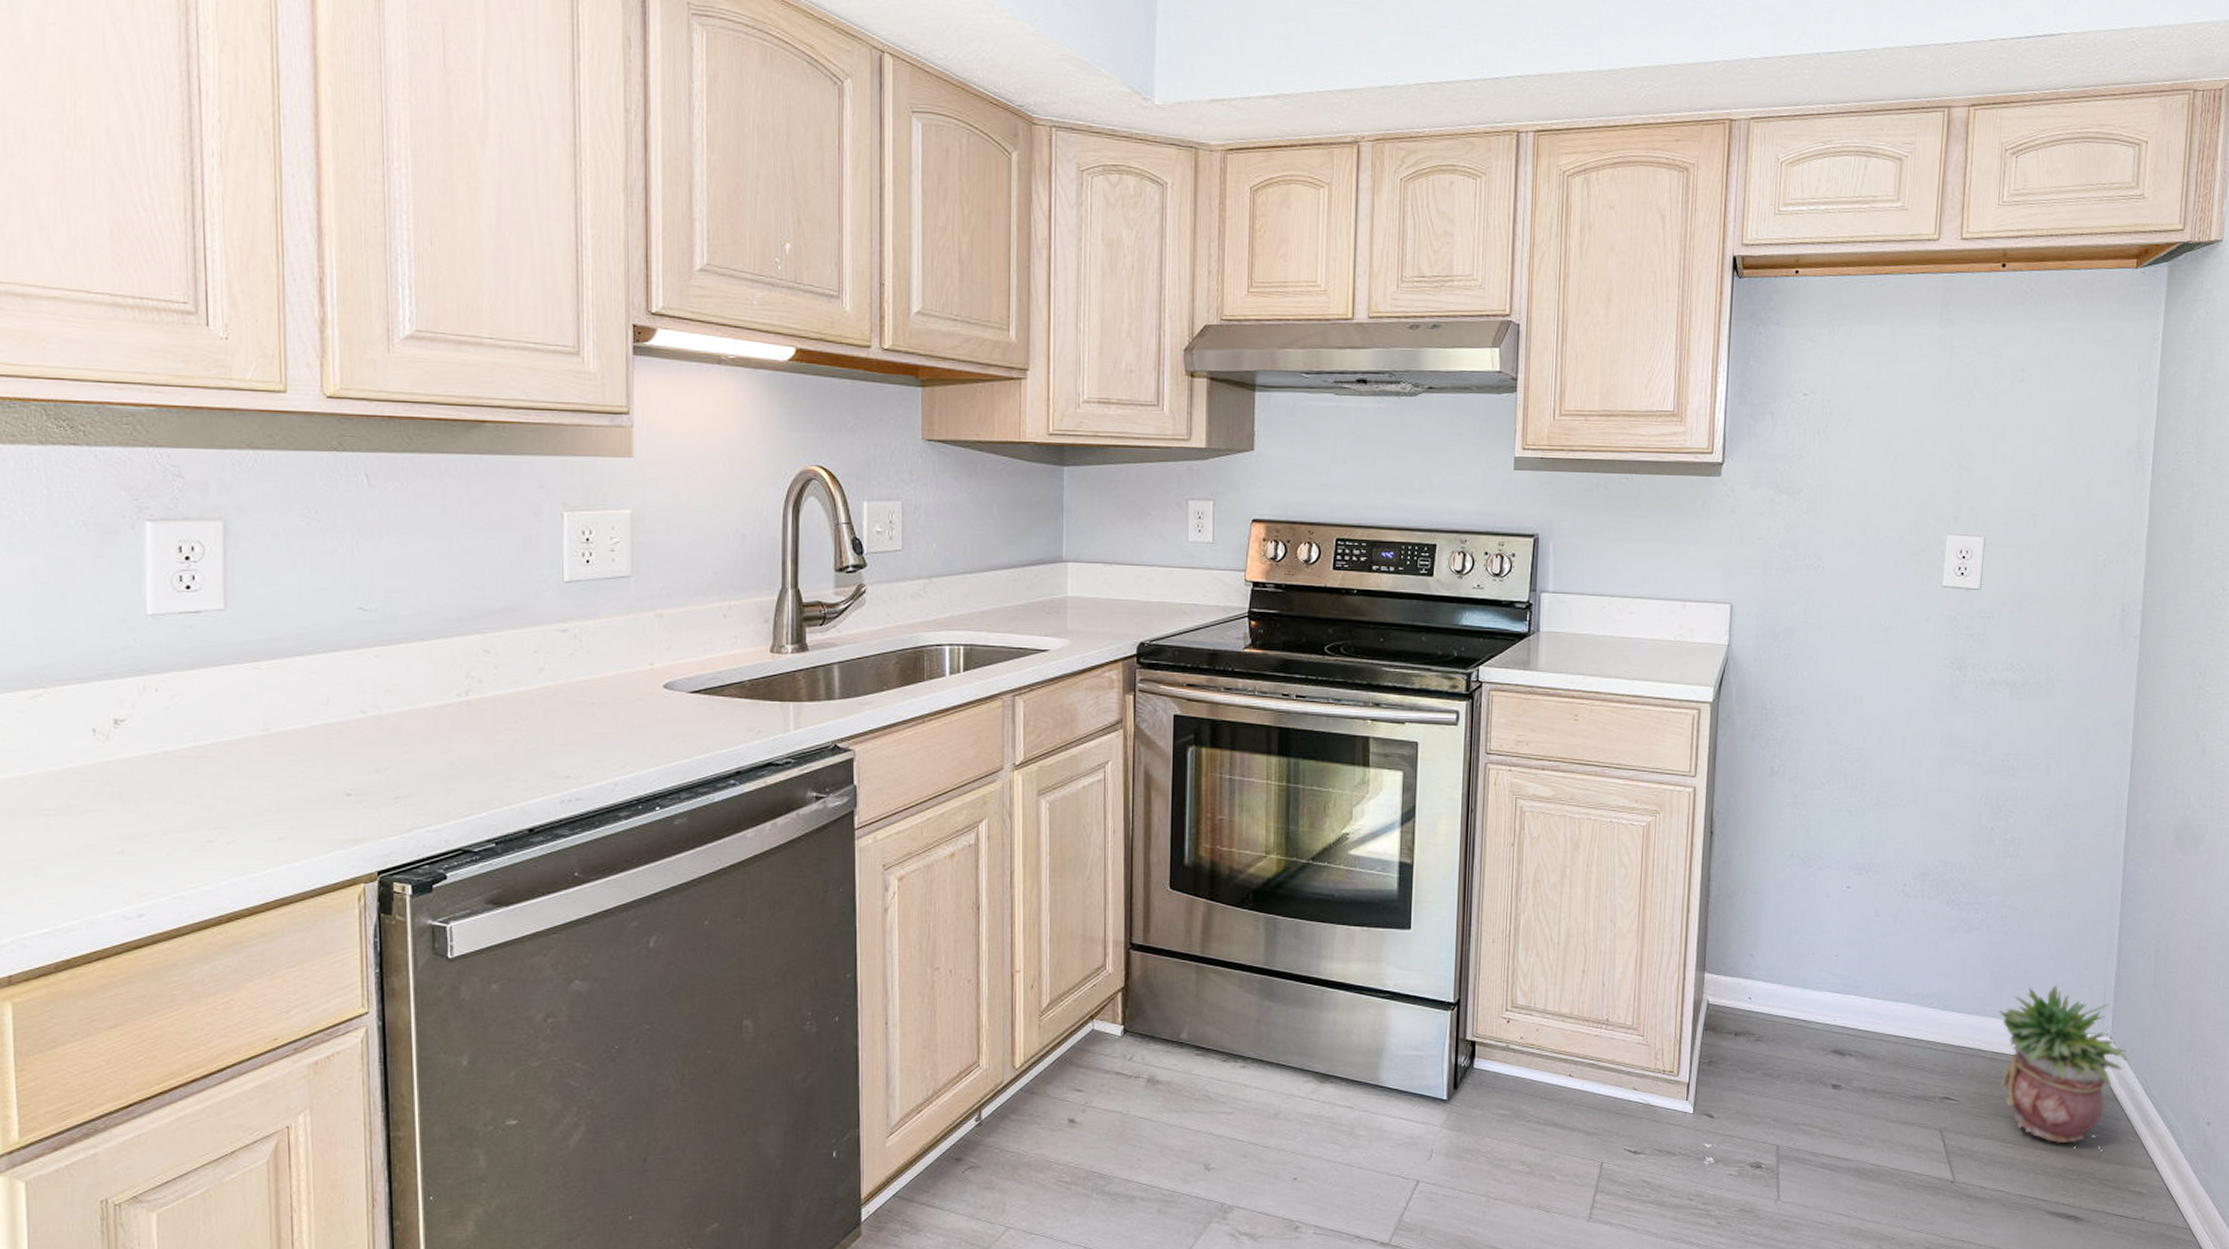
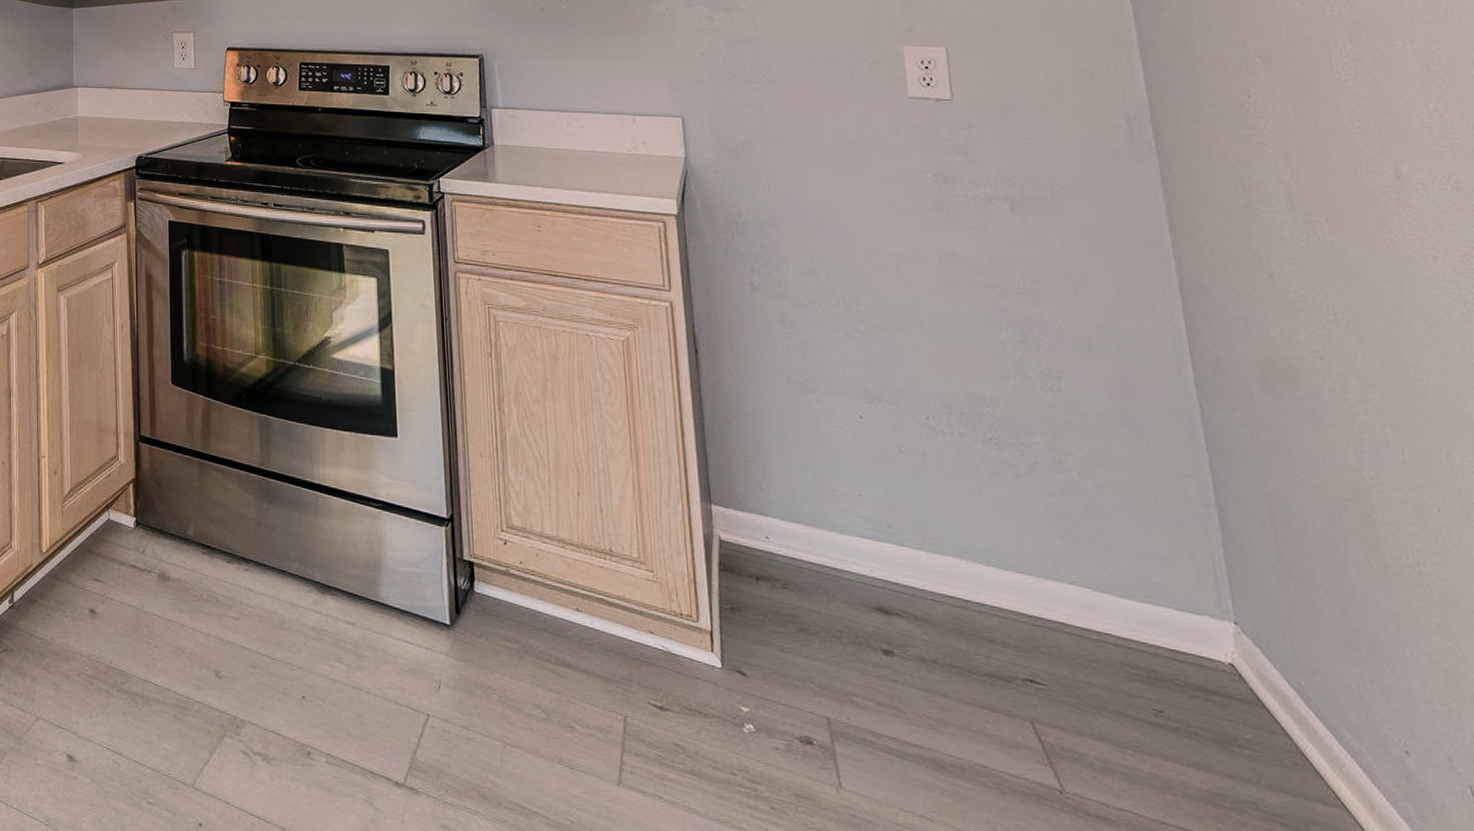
potted plant: present [1999,983,2128,1144] -> none [1076,547,1267,758]

